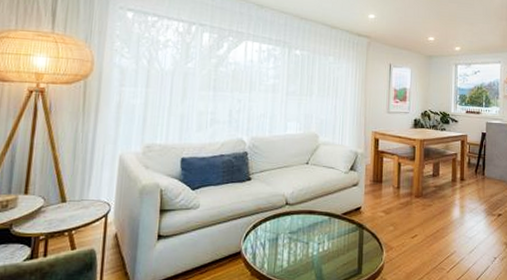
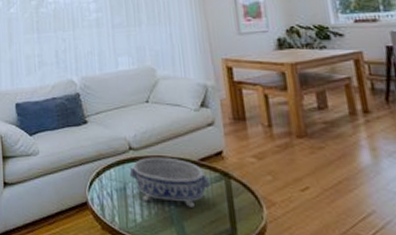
decorative bowl: none [282,211,348,253] -> present [129,157,211,207]

